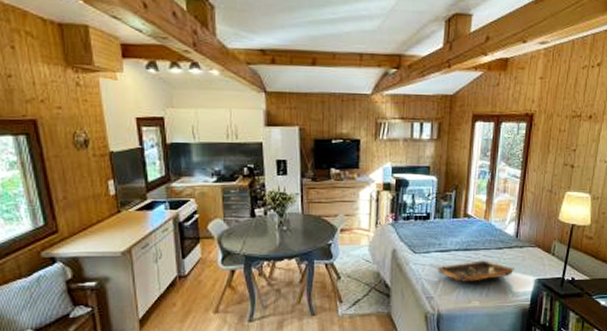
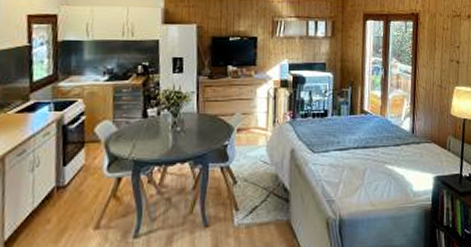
tray: present [436,260,515,282] -> none [336,158,414,182]

